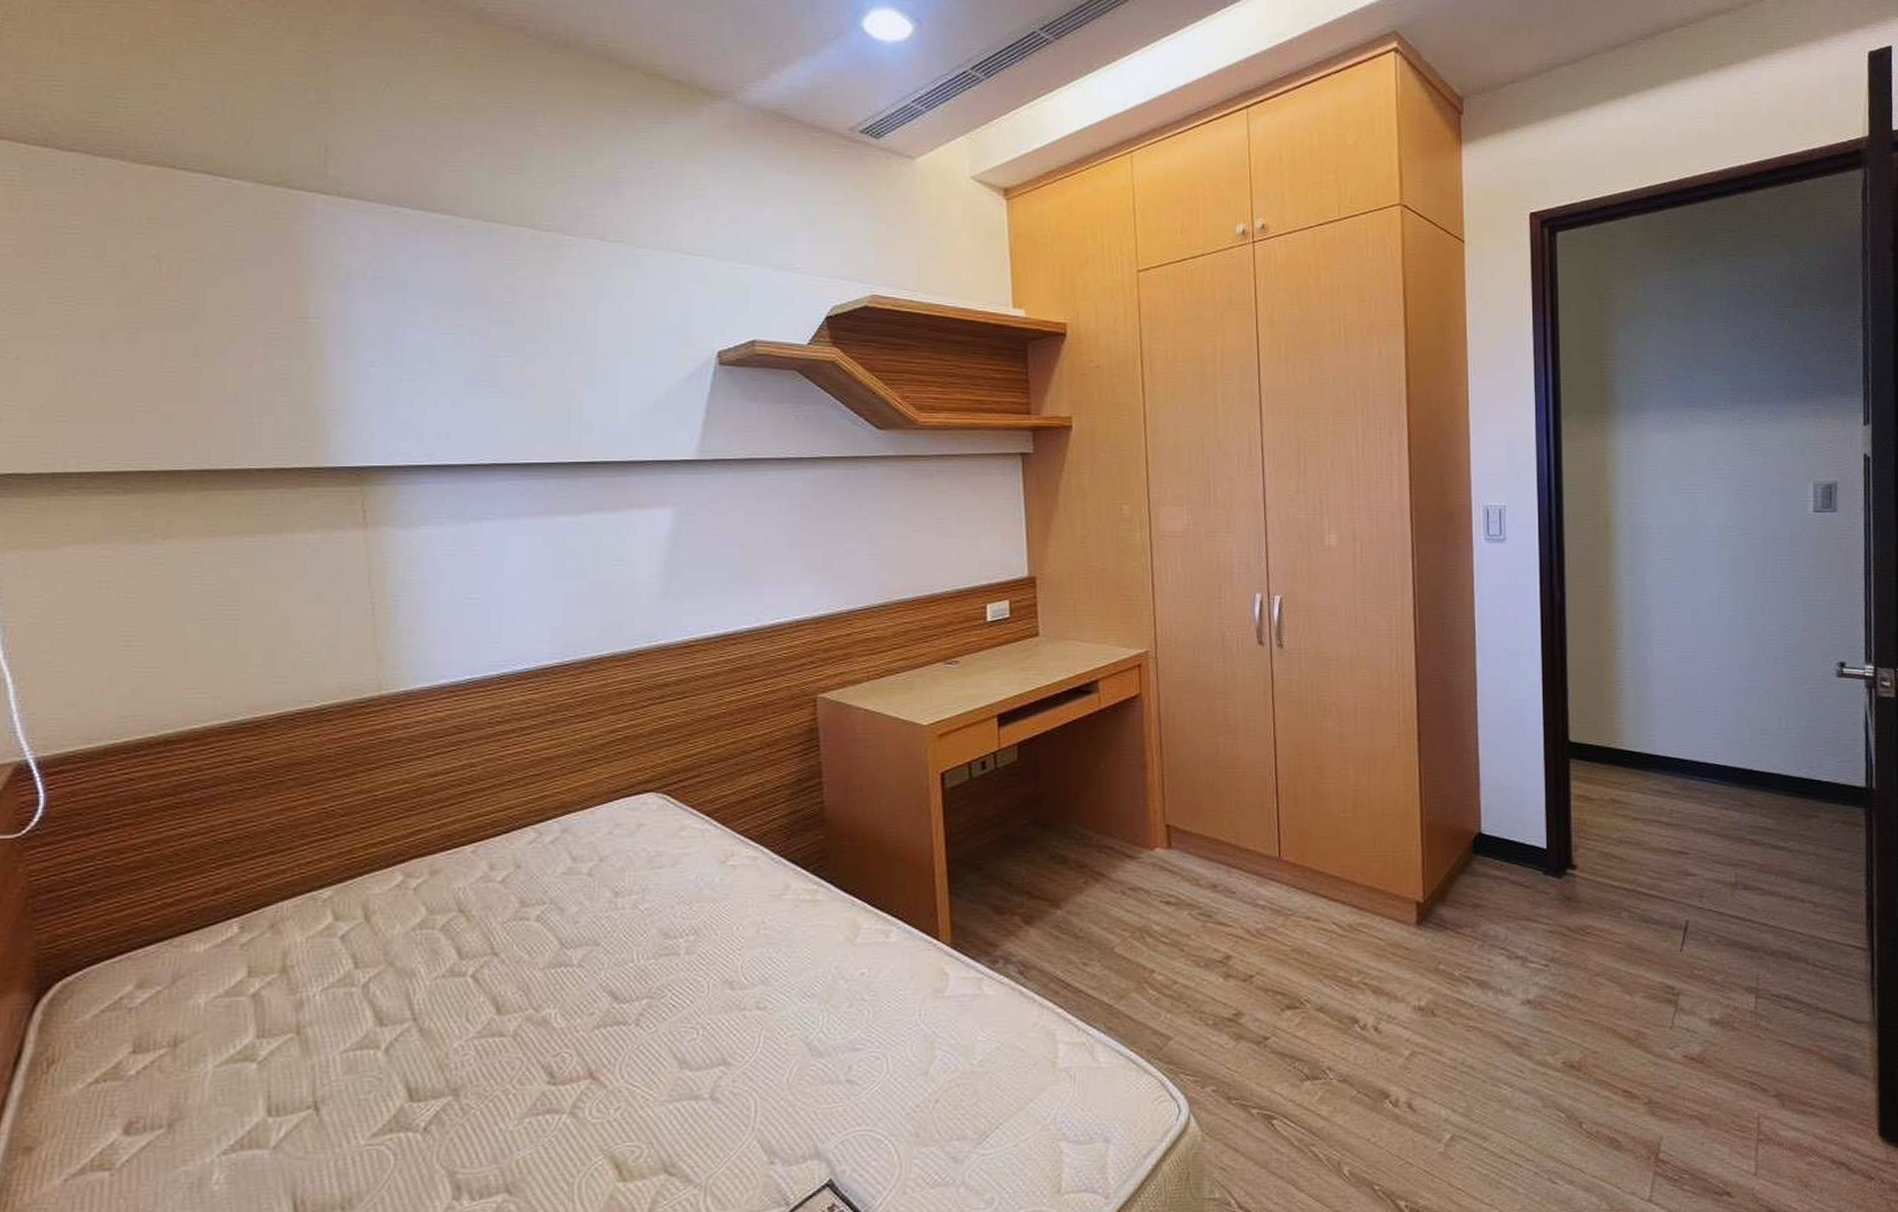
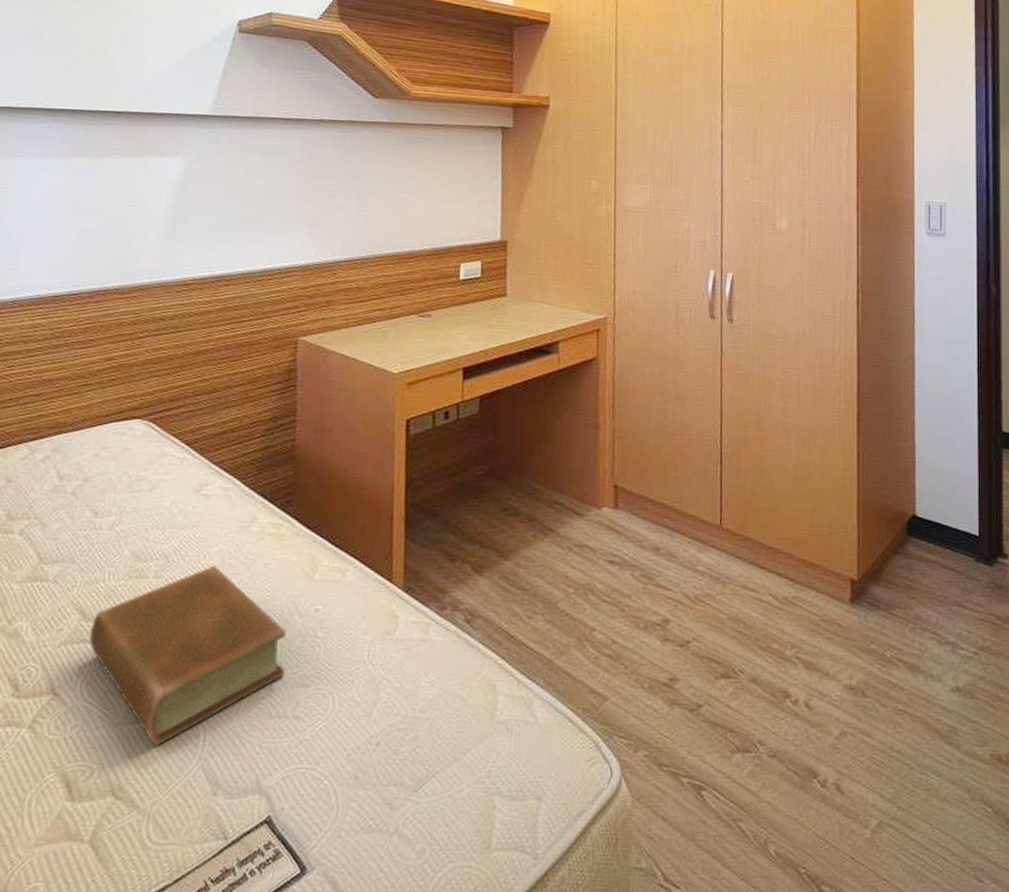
book: none [623,937,834,1121] -> present [89,565,286,746]

